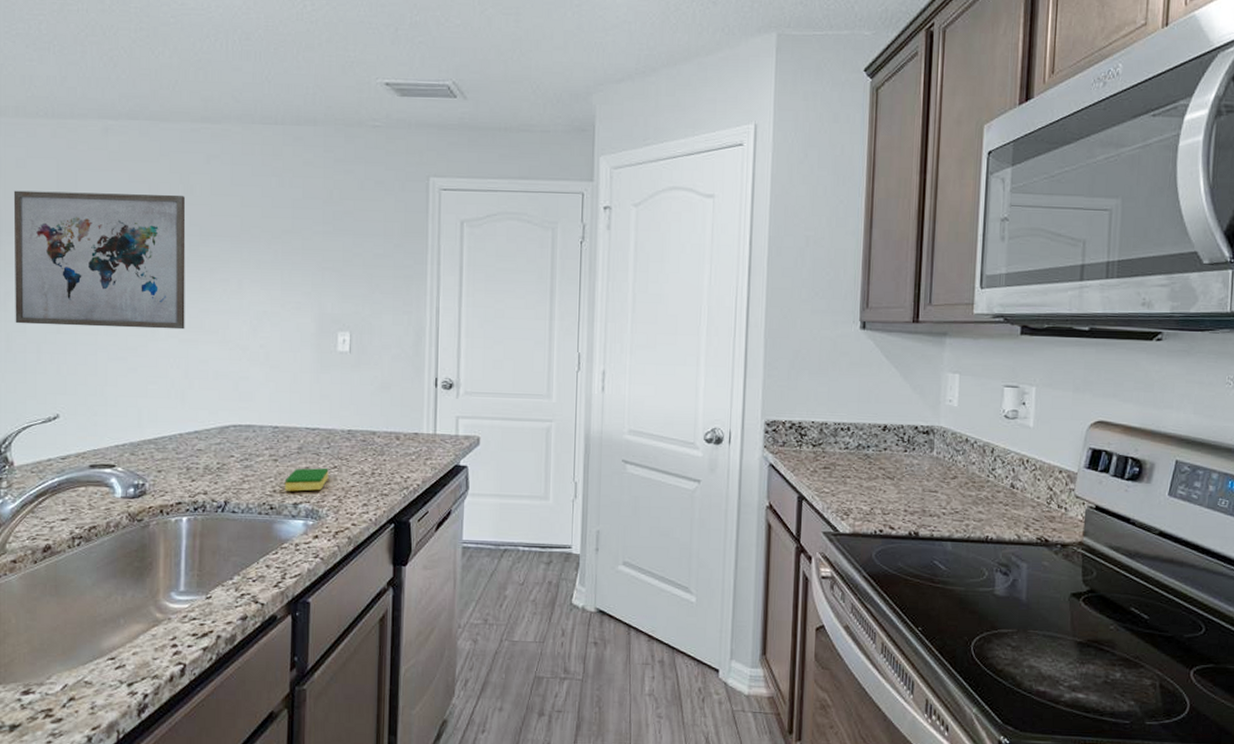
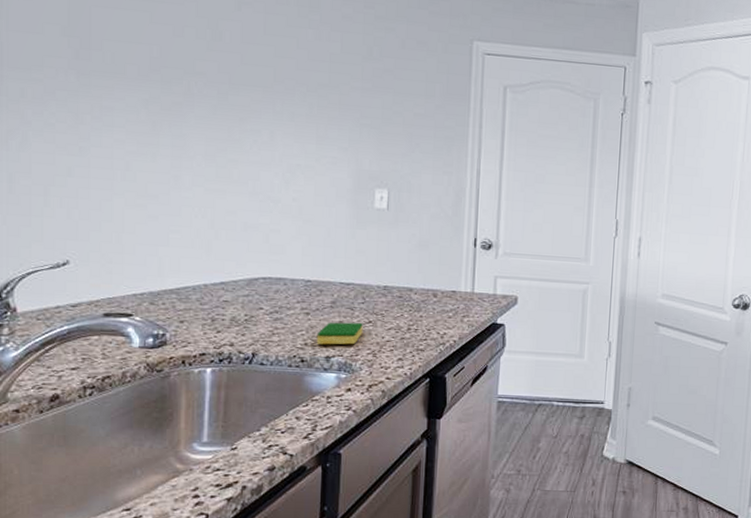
wall art: present [13,190,186,330] -> none [17,23,214,179]

